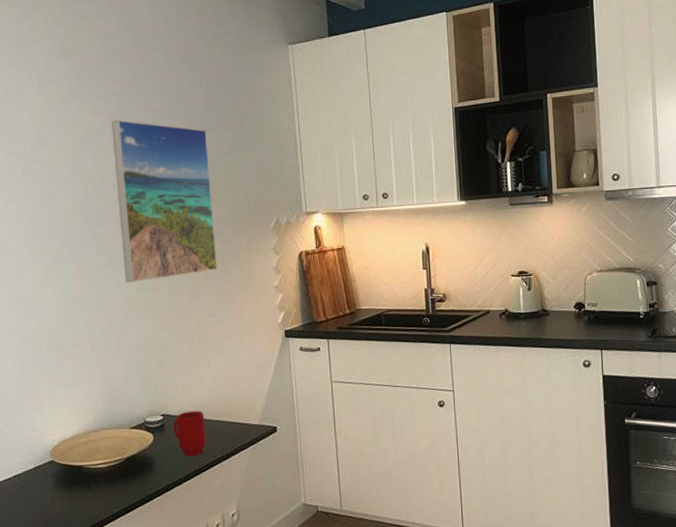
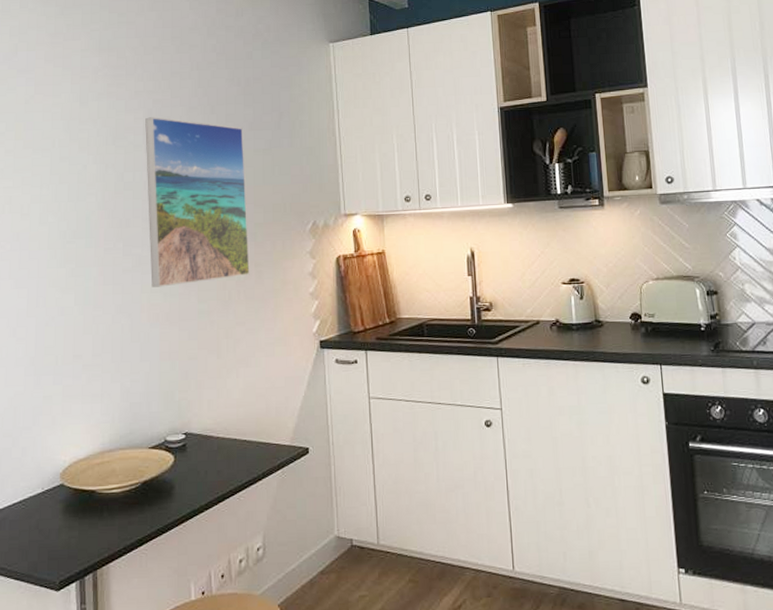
mug: present [173,411,207,456] -> none [196,429,232,481]

